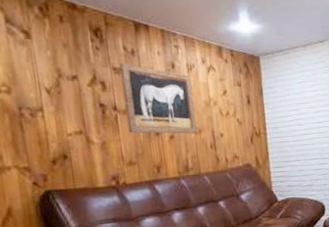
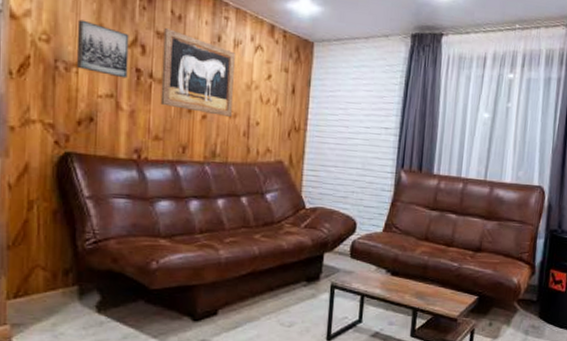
wall art: none [34,67,93,115] -> present [77,19,129,79]

